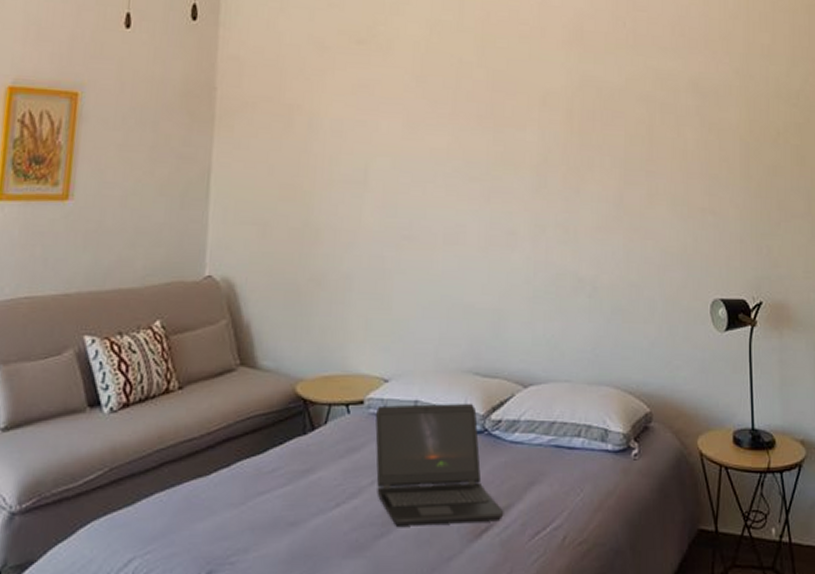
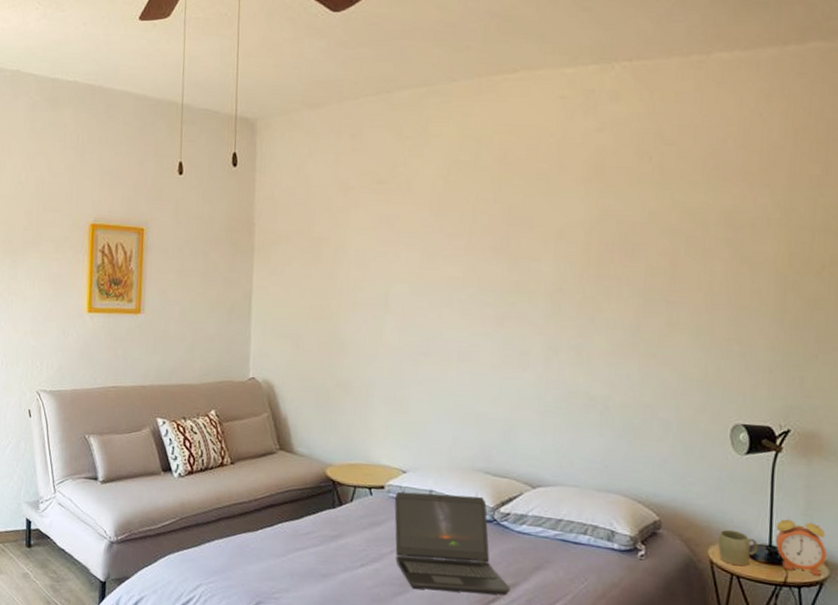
mug: none [705,415,742,455] -> present [717,529,758,567]
alarm clock: none [756,391,803,458] -> present [775,514,828,577]

